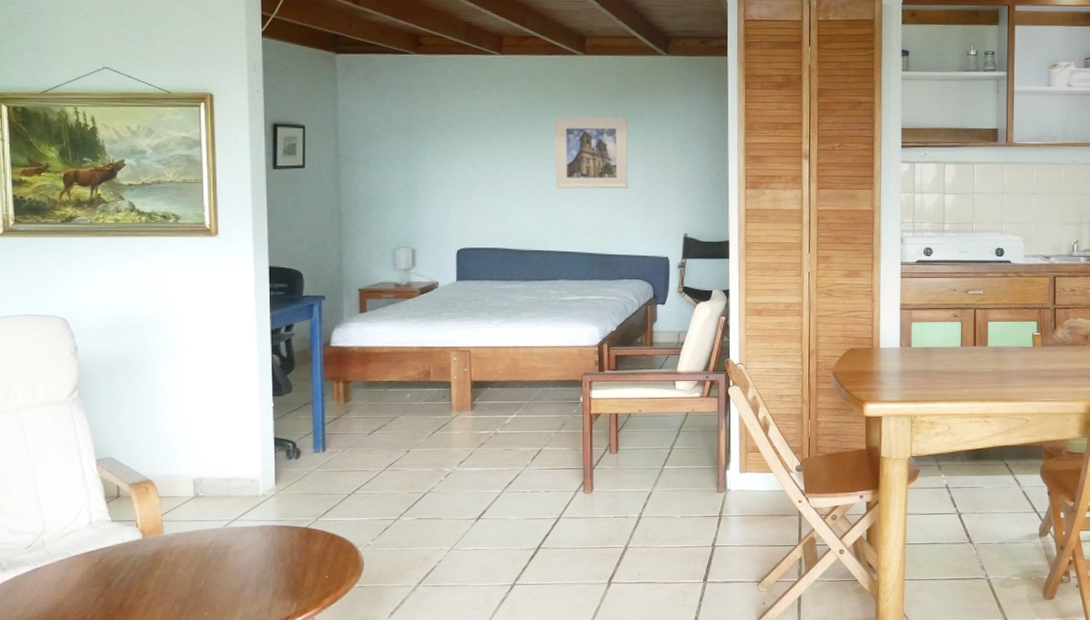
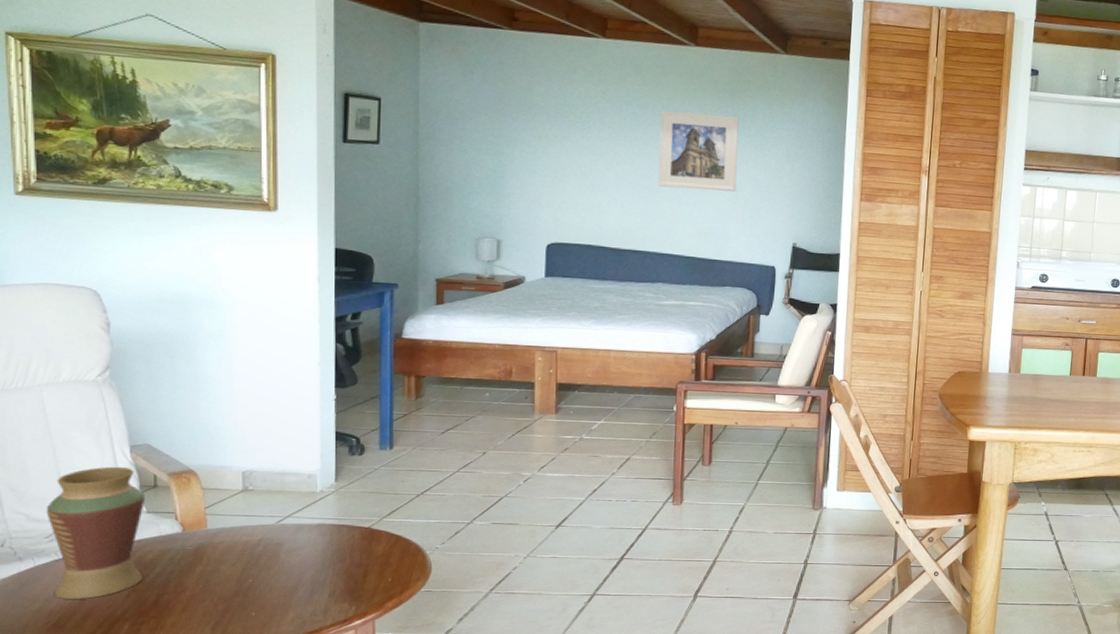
vase: none [25,479,111,605] -> present [46,466,146,599]

